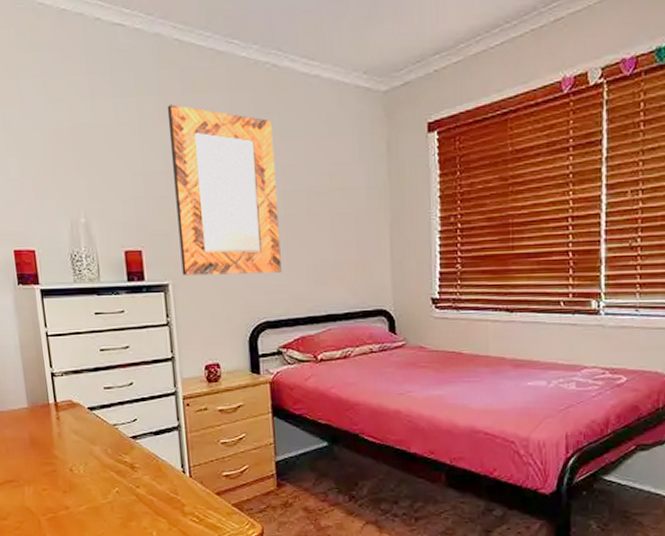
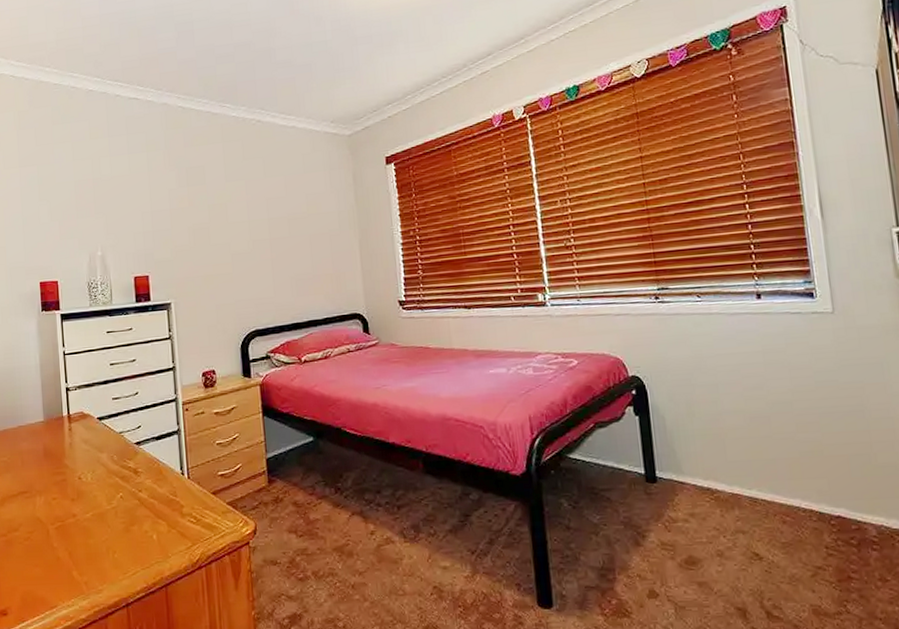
home mirror: present [167,104,282,276] -> none [172,156,268,295]

